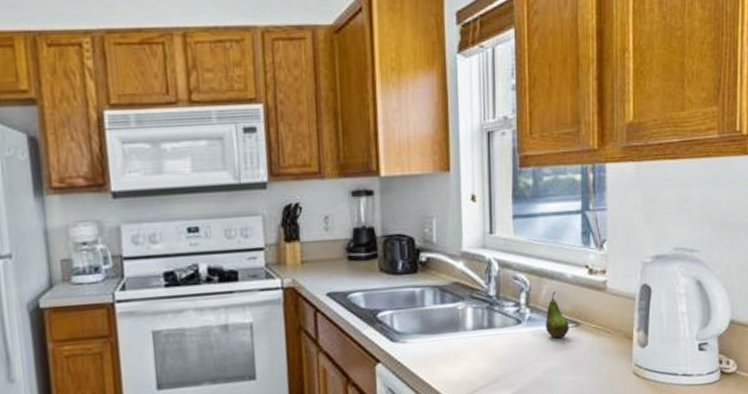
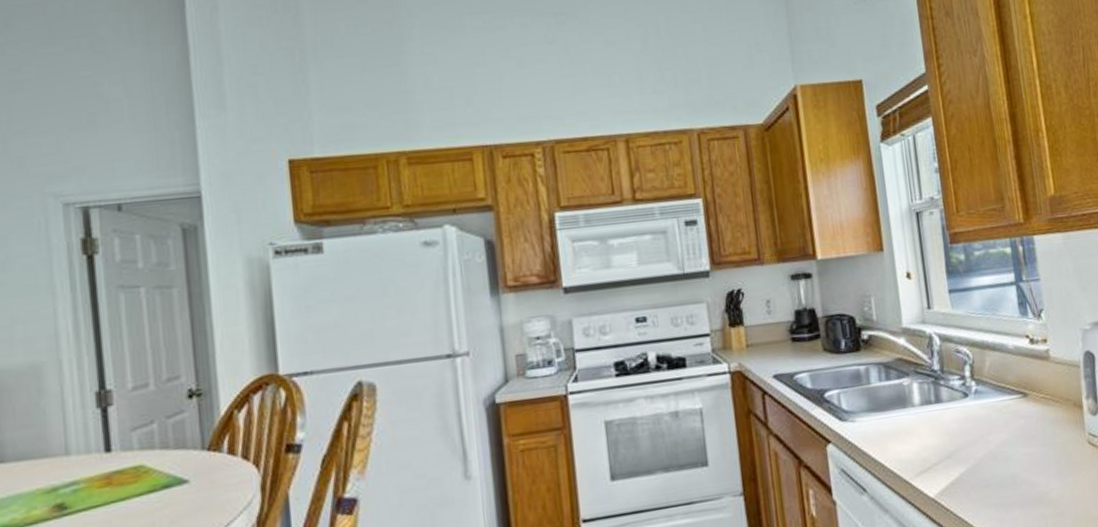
fruit: present [545,291,569,339] -> none [992,362,1018,411]

